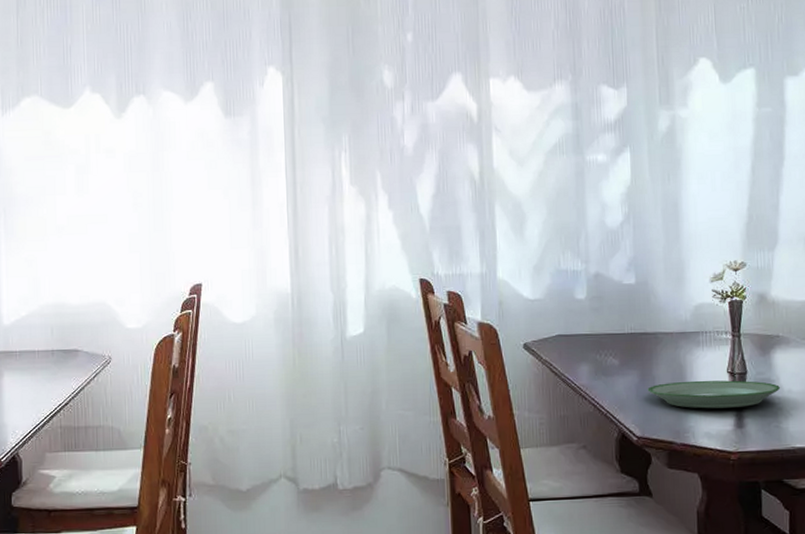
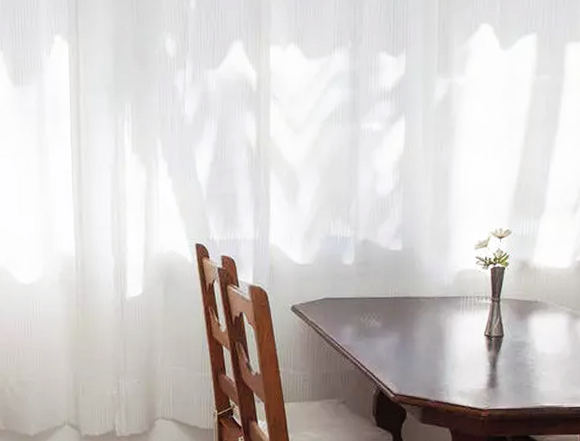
plate: present [647,380,781,409] -> none [407,342,535,369]

